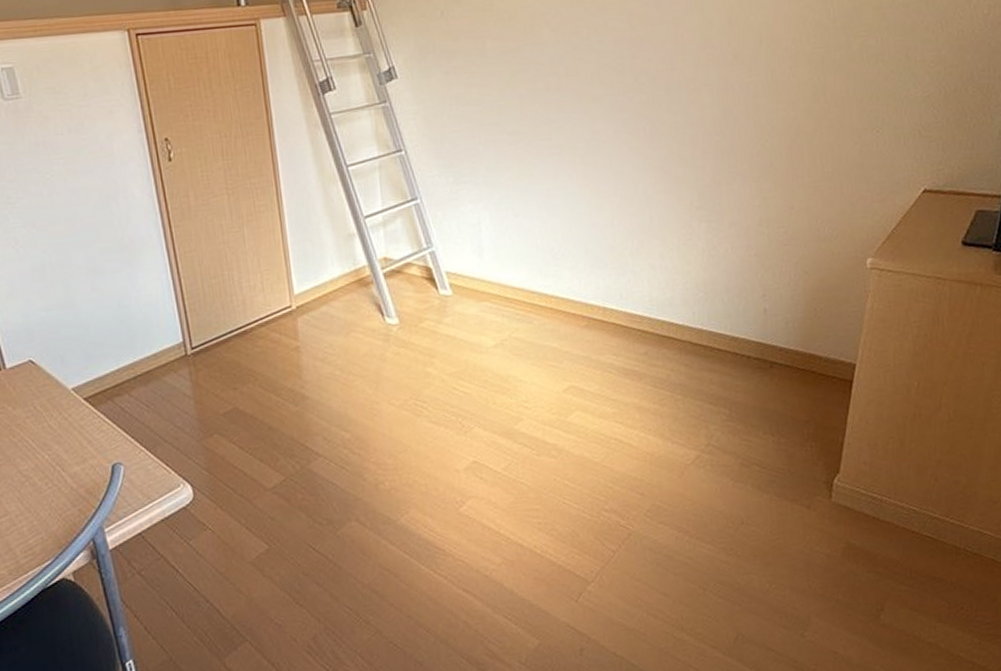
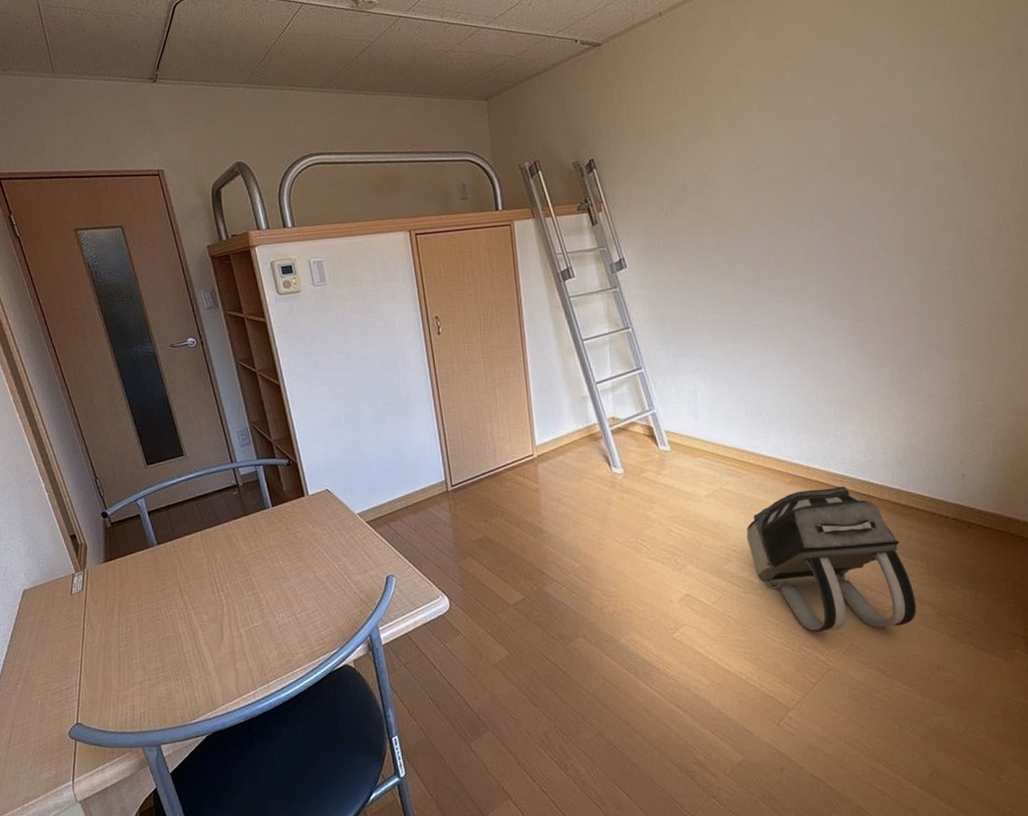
backpack: none [539,327,720,494] -> present [746,486,917,632]

